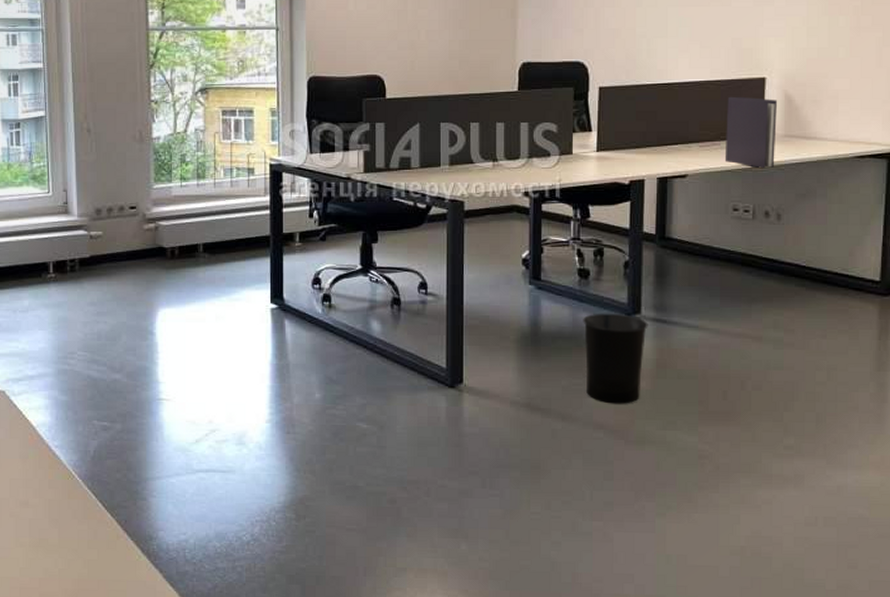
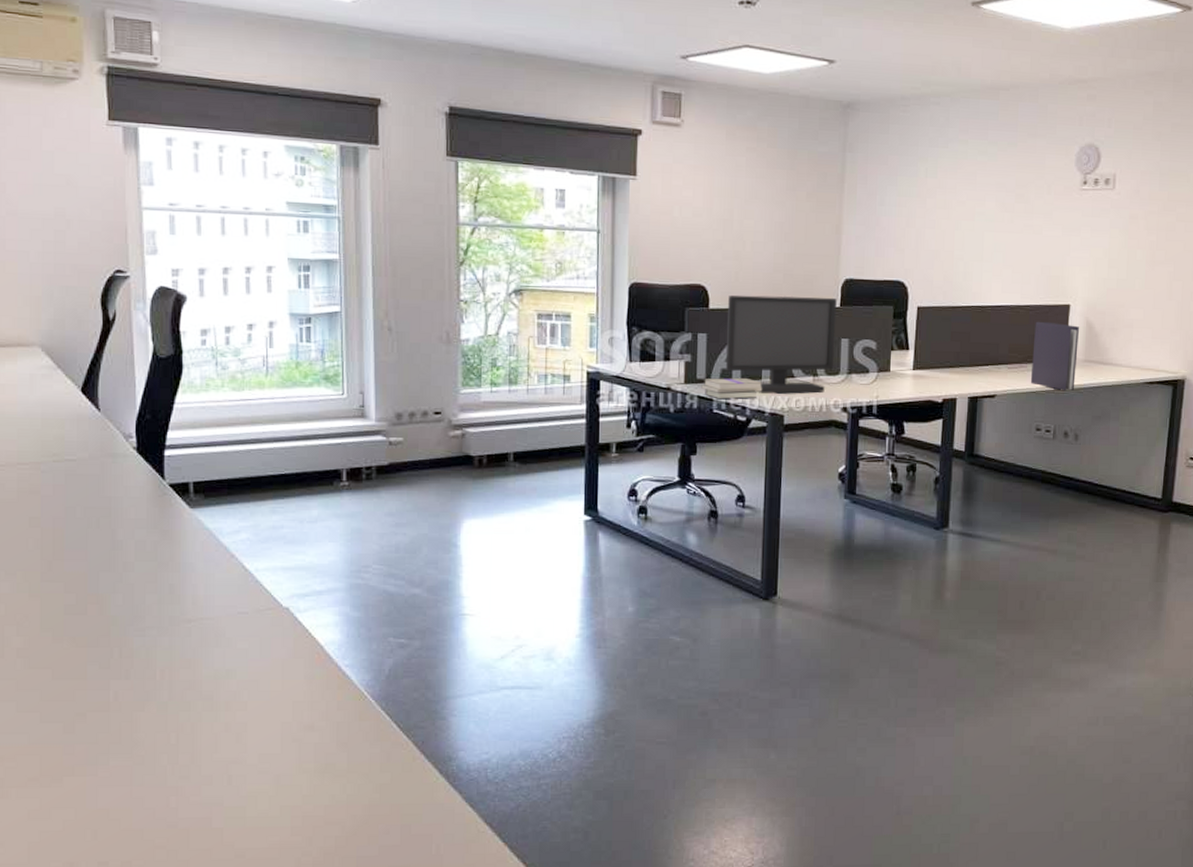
books: none [381,165,441,188] -> present [701,377,762,400]
computer monitor: none [404,82,514,180] -> present [725,295,837,394]
waste bin: present [583,313,648,404] -> none [894,527,955,615]

